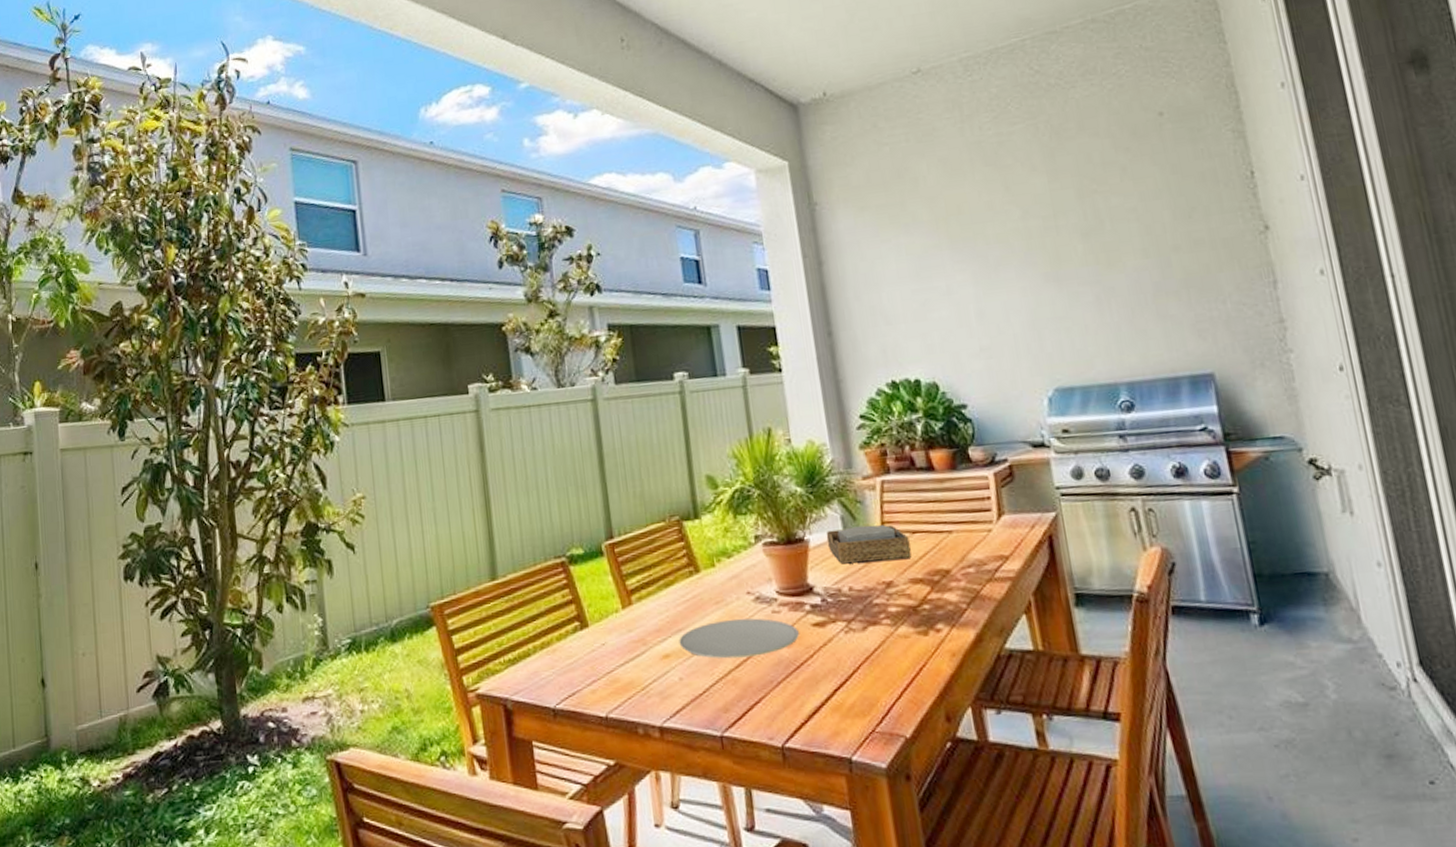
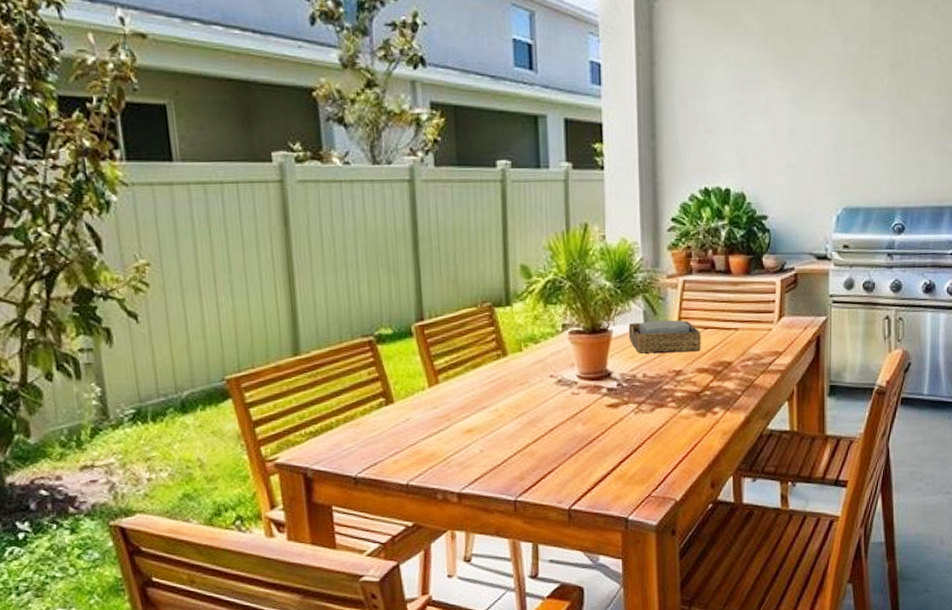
plate: present [679,618,799,659] -> none [482,399,594,434]

